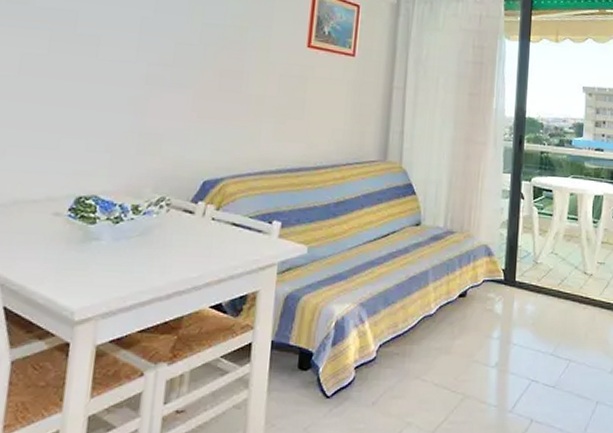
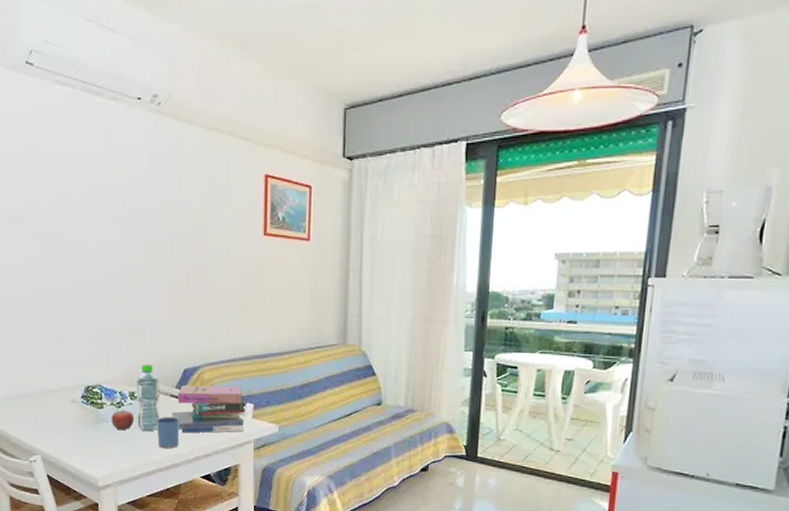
fruit: none [103,225,135,251] -> present [111,409,135,431]
water bottle: none [137,174,172,251] -> present [137,365,160,431]
mug: none [160,235,192,273] -> present [156,417,180,449]
books: none [181,198,271,255] -> present [171,384,245,433]

